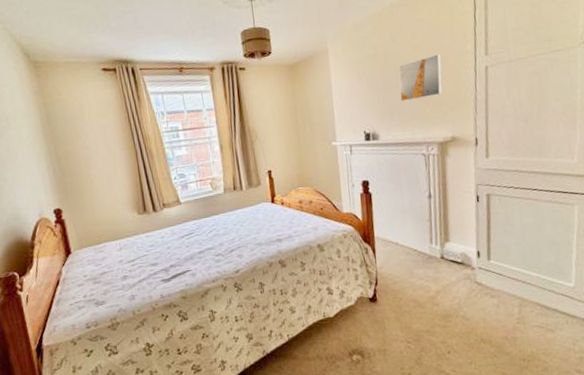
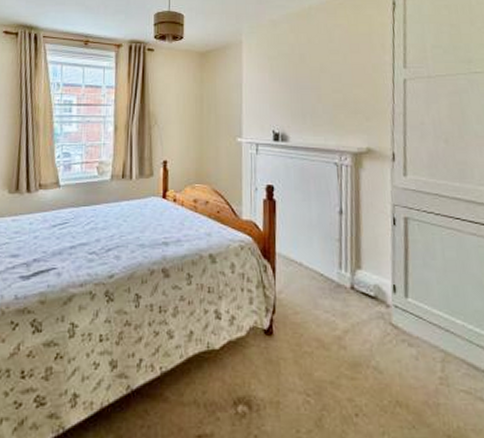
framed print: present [398,54,443,101] -> none [313,61,359,104]

